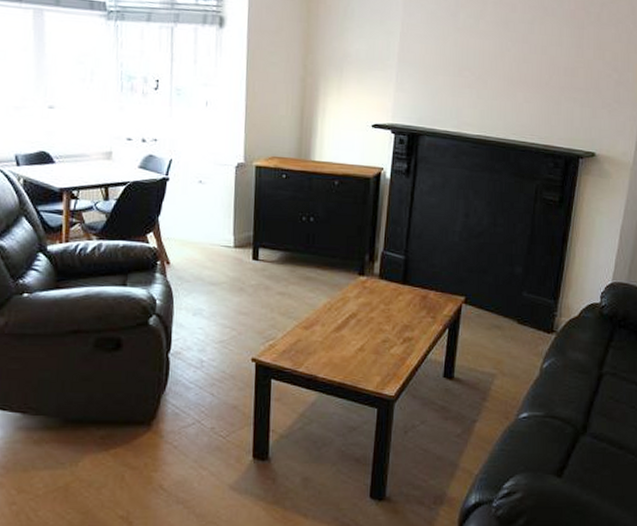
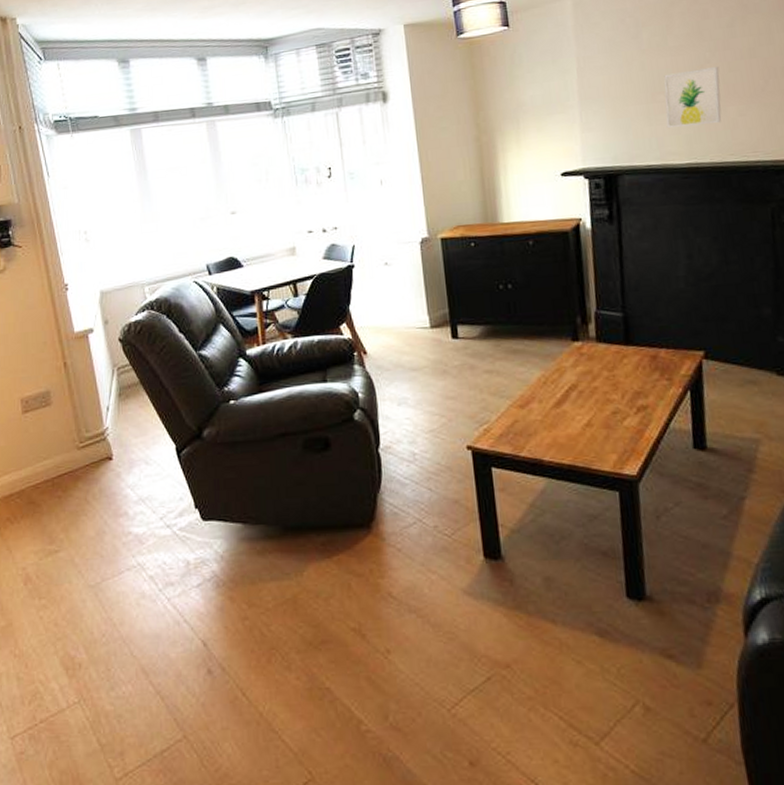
wall art: none [466,54,516,105] -> present [664,67,722,129]

